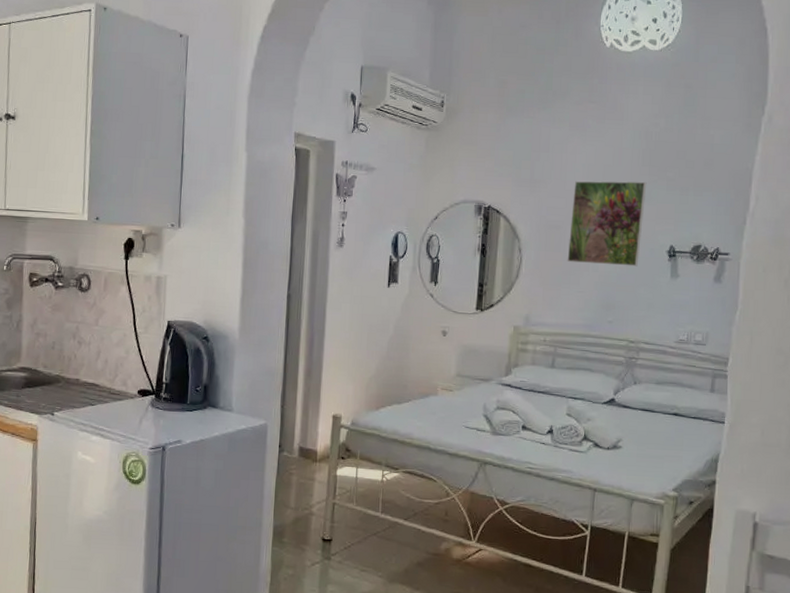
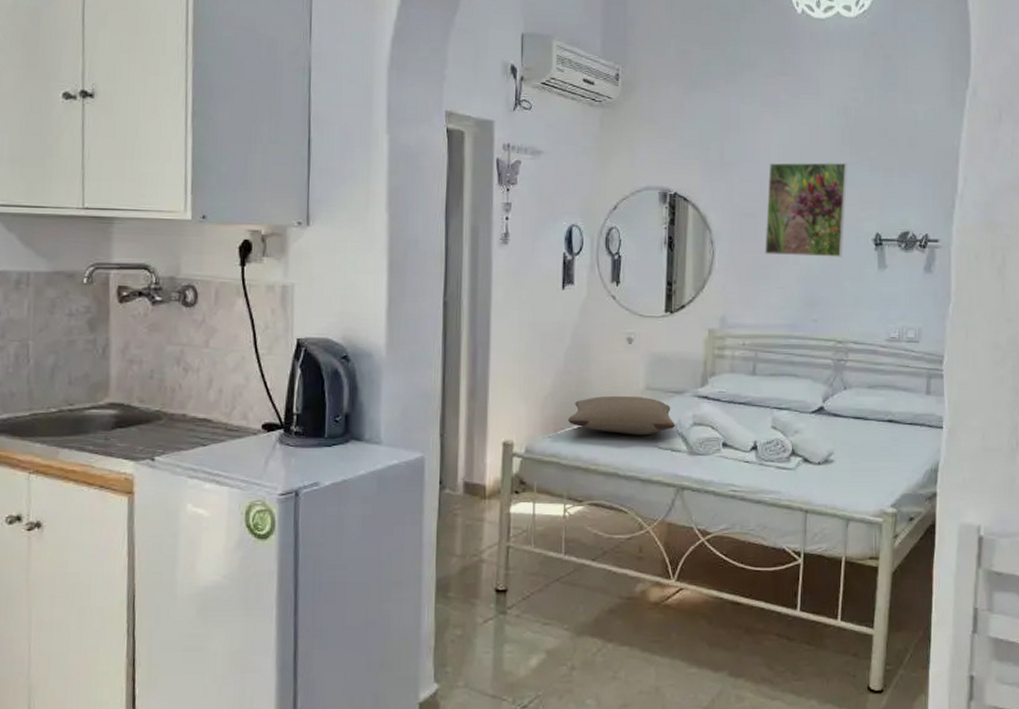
pillow: none [388,380,481,416] -> present [568,395,675,435]

